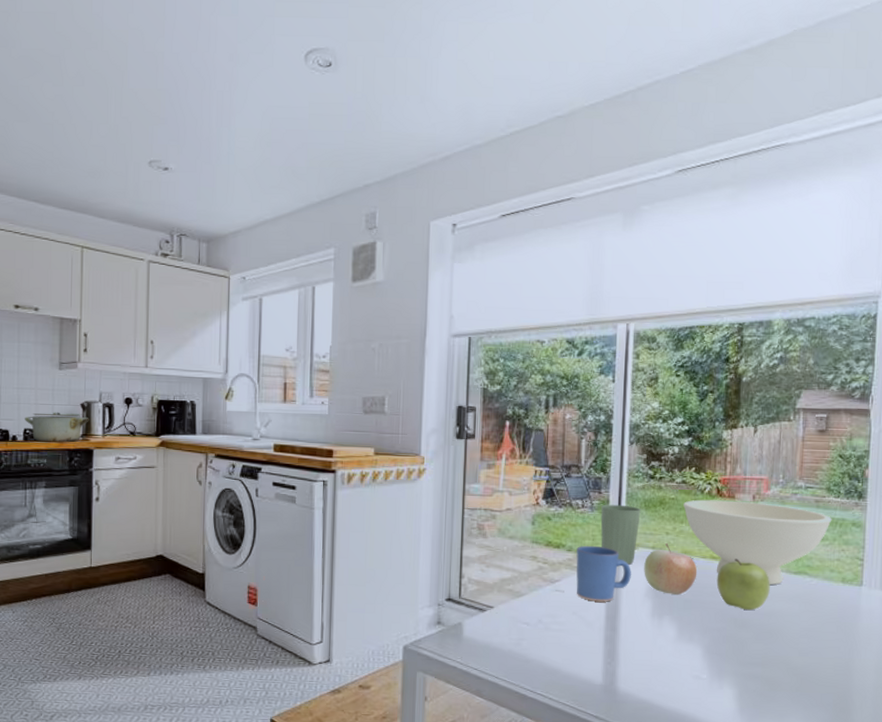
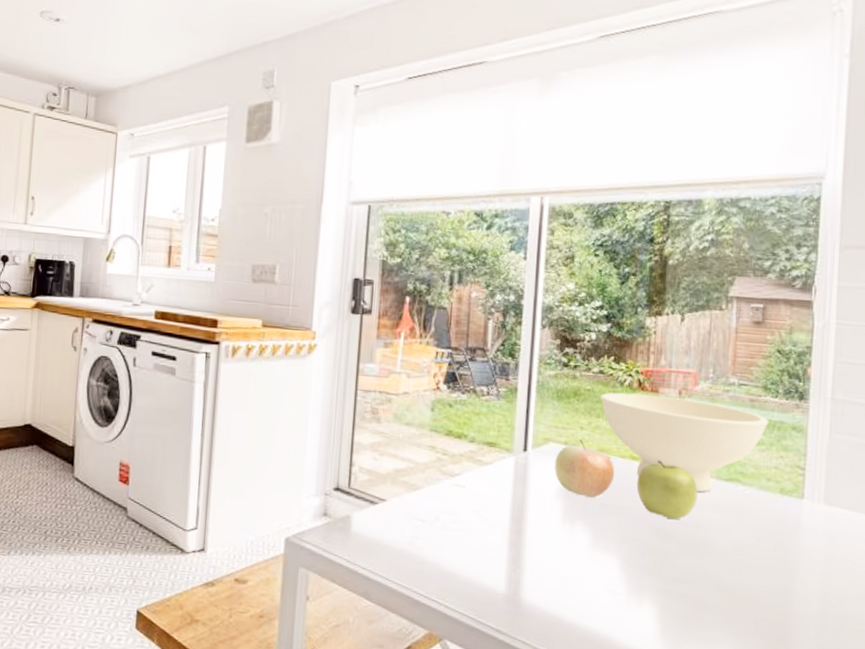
mug: present [576,545,631,602] -> none [478,436,541,501]
cup: present [600,504,641,565] -> none [507,392,553,461]

